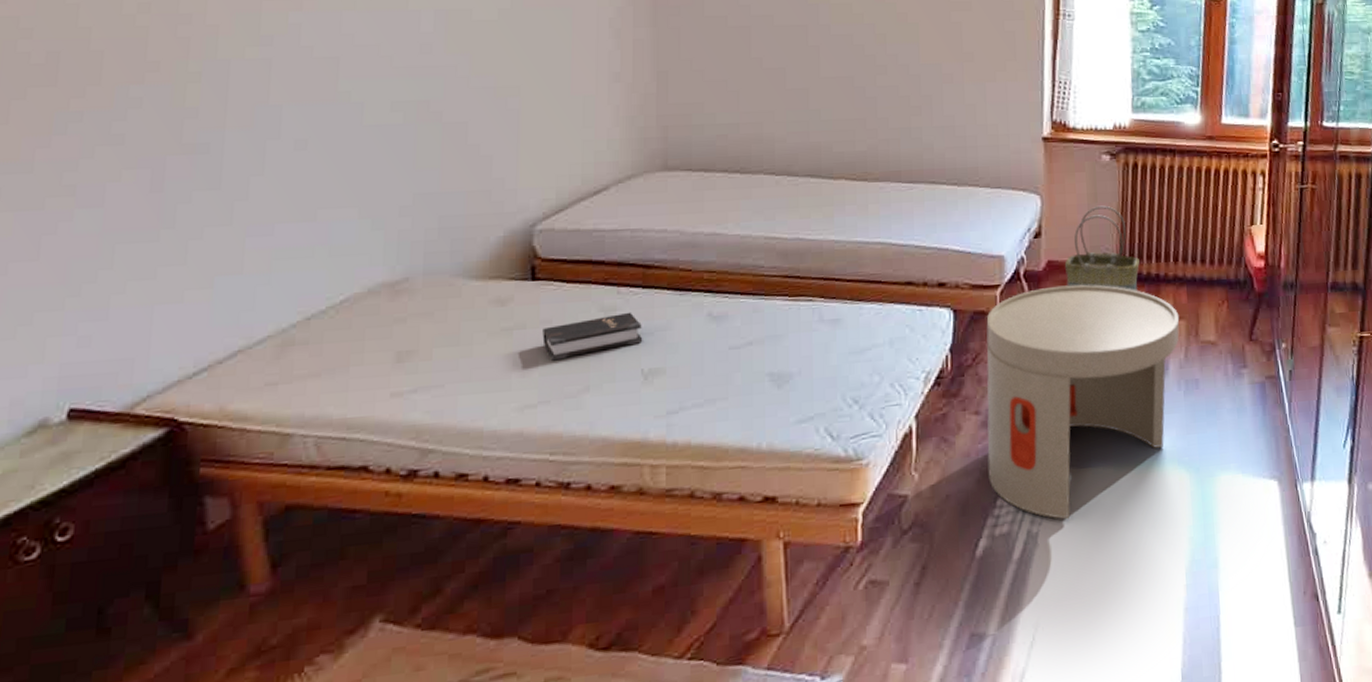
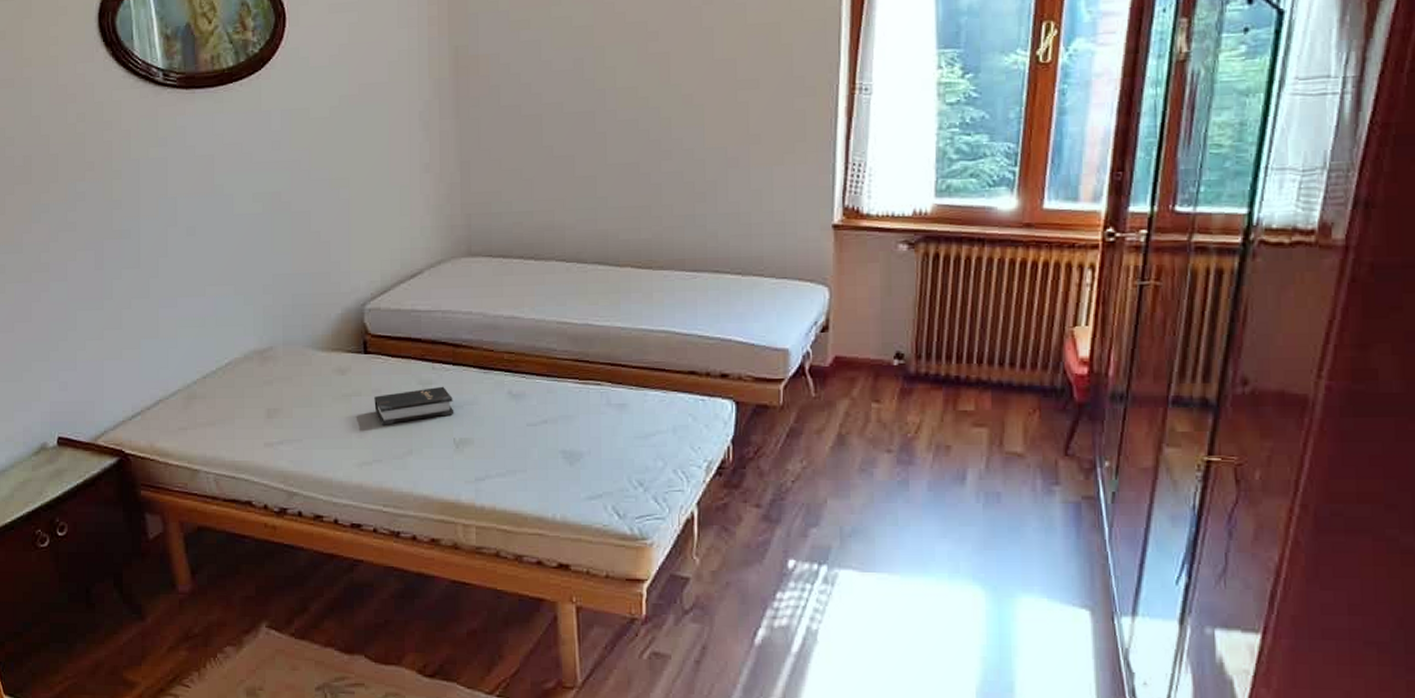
side table: present [986,284,1180,520] -> none [768,383,981,621]
basket: present [1064,205,1140,291] -> none [853,299,937,393]

